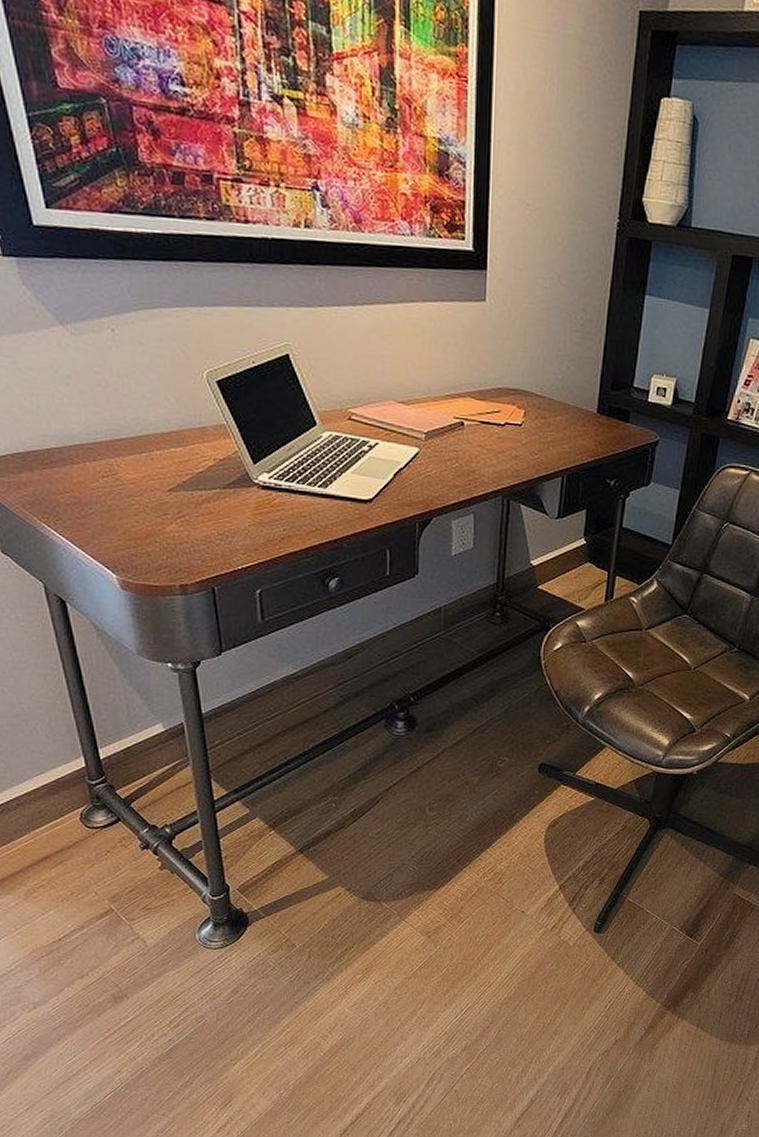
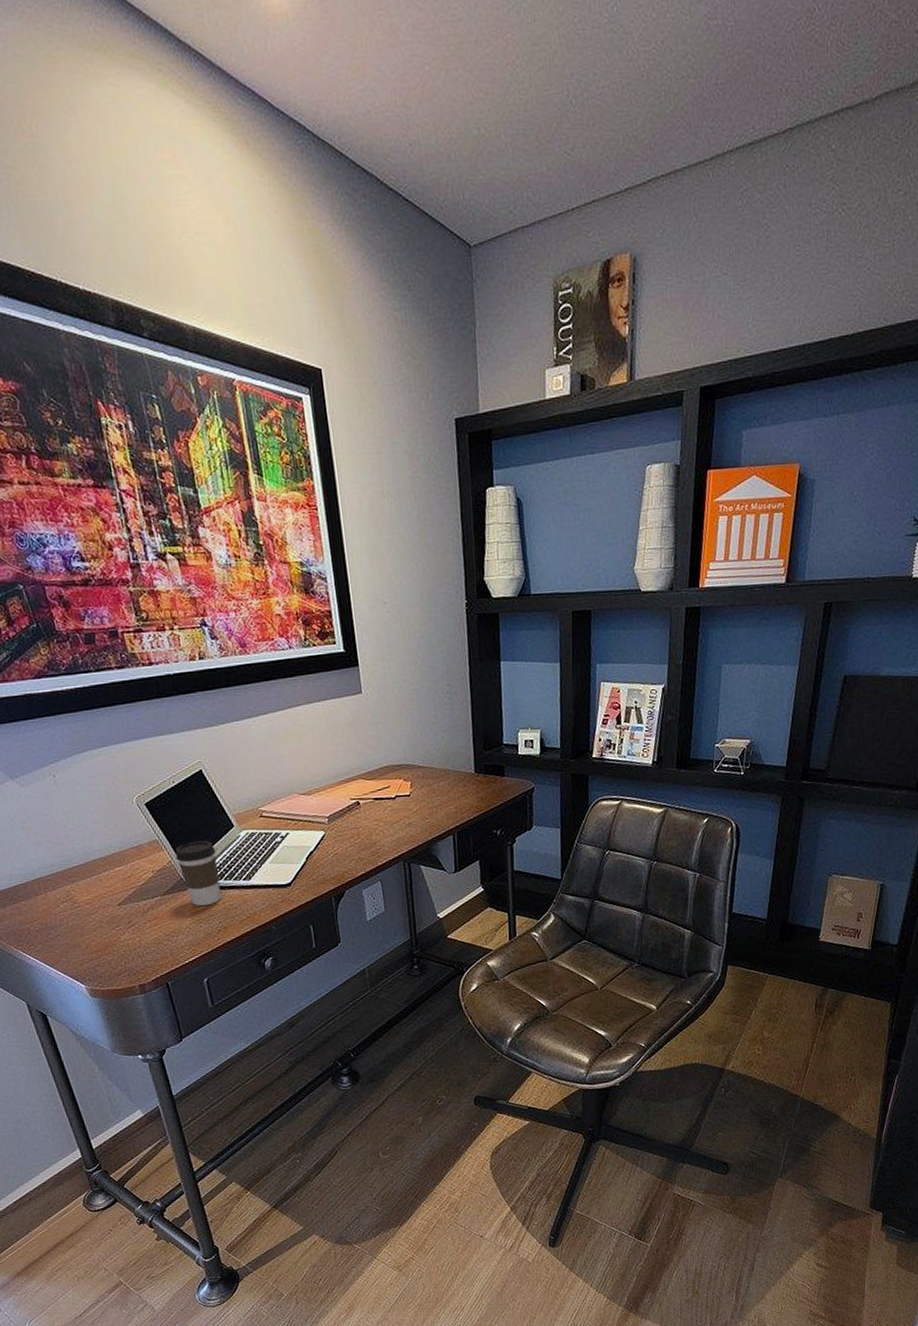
coffee cup: none [244,433,292,509] -> present [175,840,222,906]

